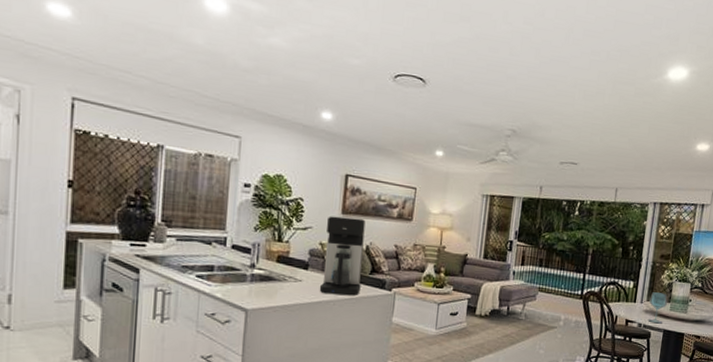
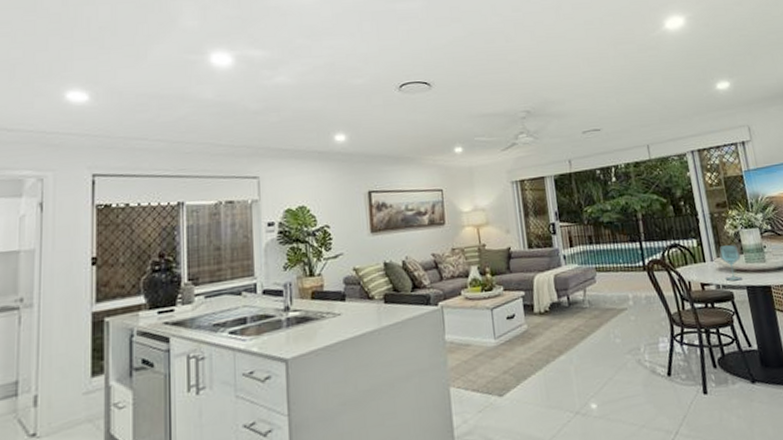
coffee maker: present [319,216,366,296] -> none [358,233,405,324]

